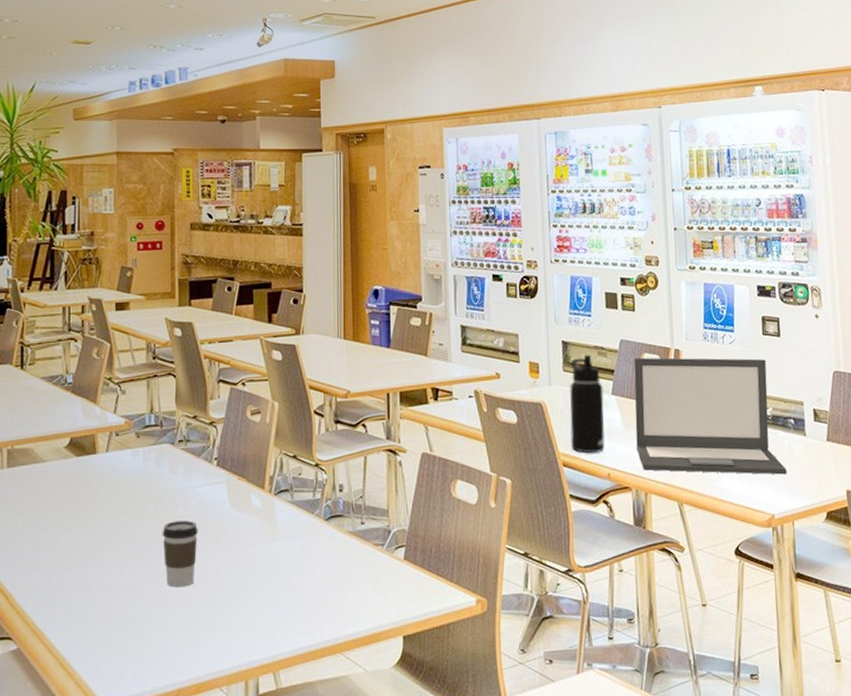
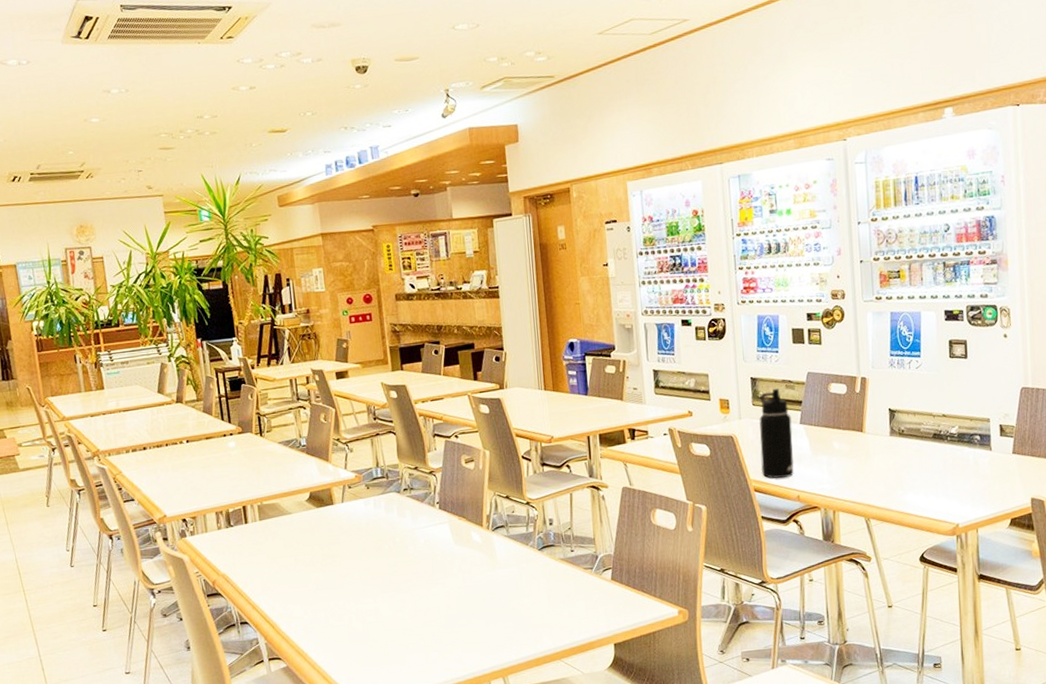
coffee cup: present [162,520,198,588] -> none [397,556,429,612]
laptop: present [633,357,787,475] -> none [821,381,972,491]

